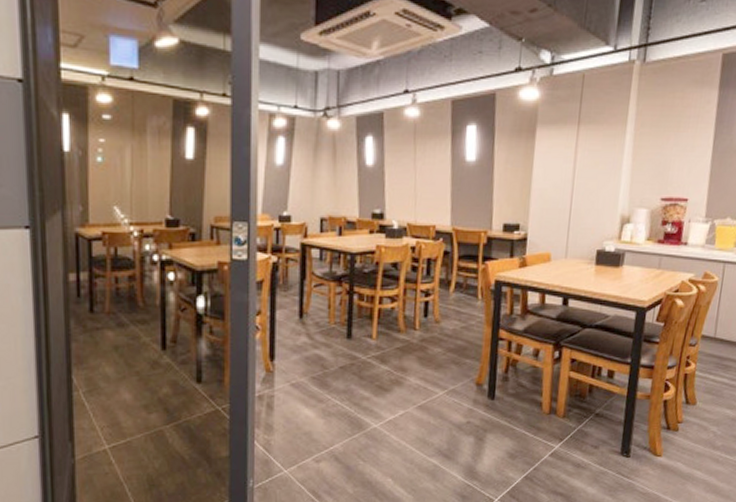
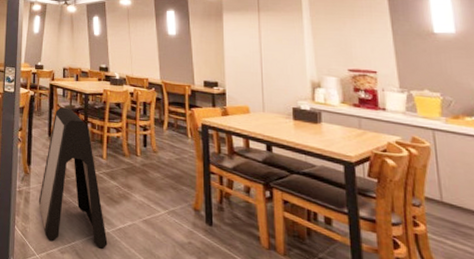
sign stand: none [286,275,374,451] -> present [38,107,108,249]

